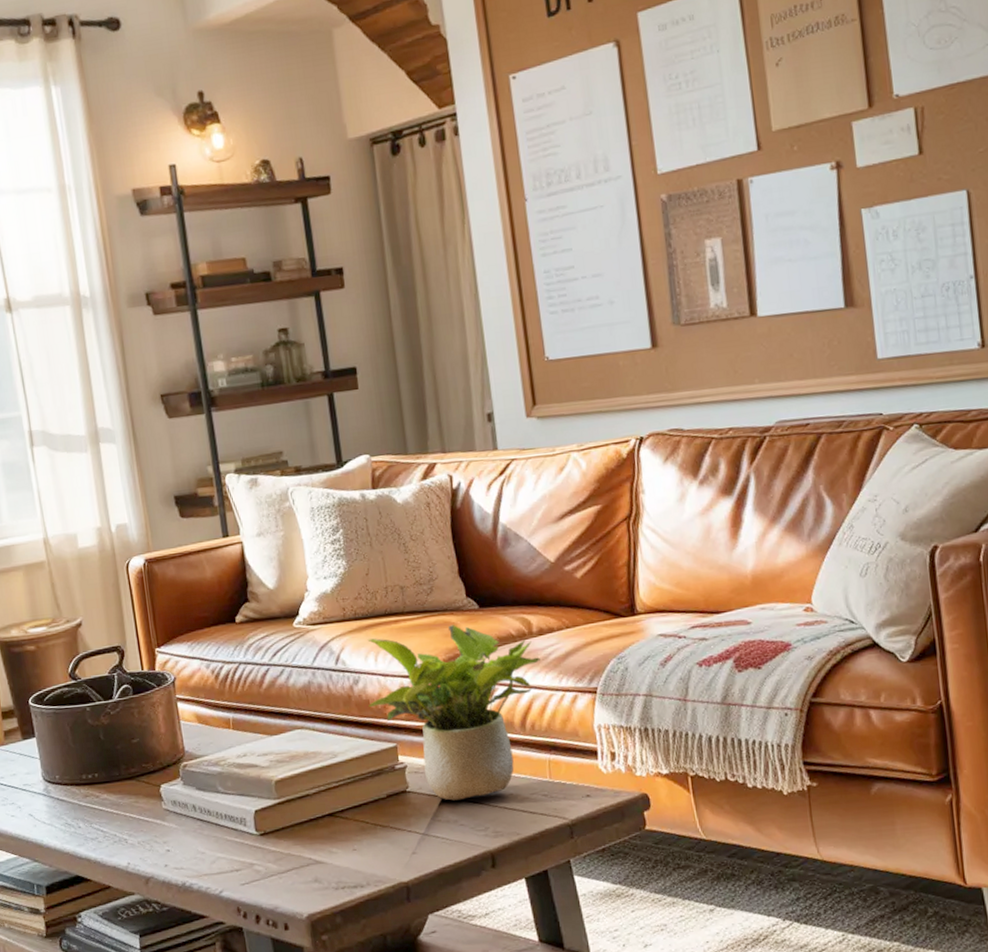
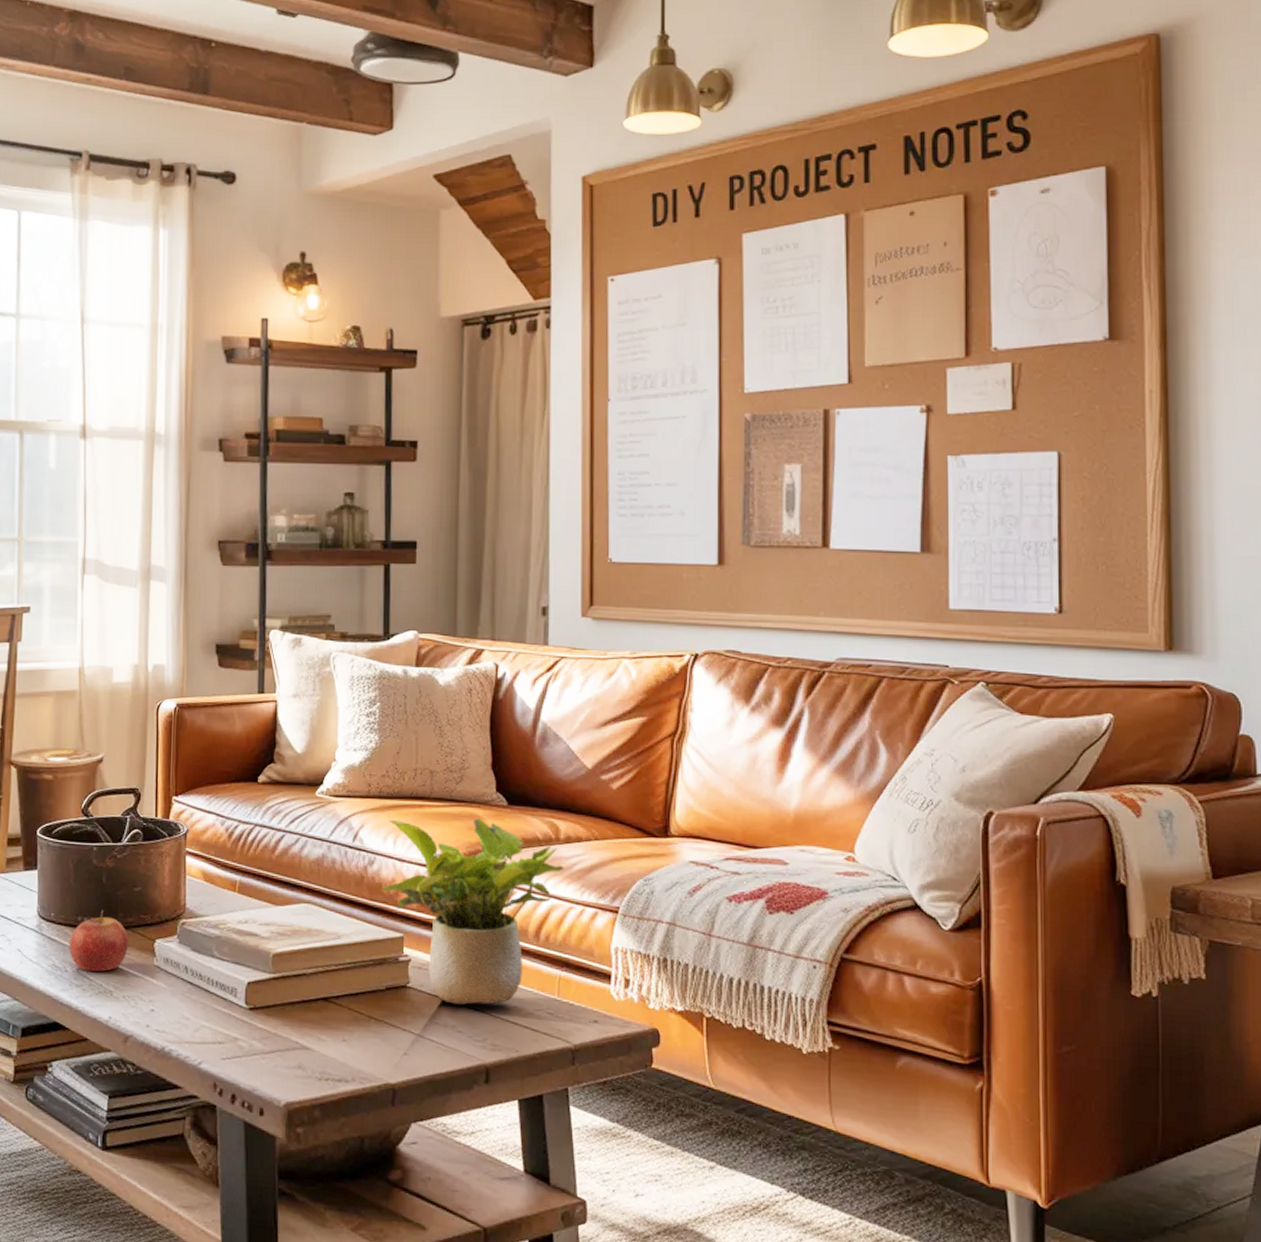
apple: none [77,765,136,825] -> present [68,910,128,972]

